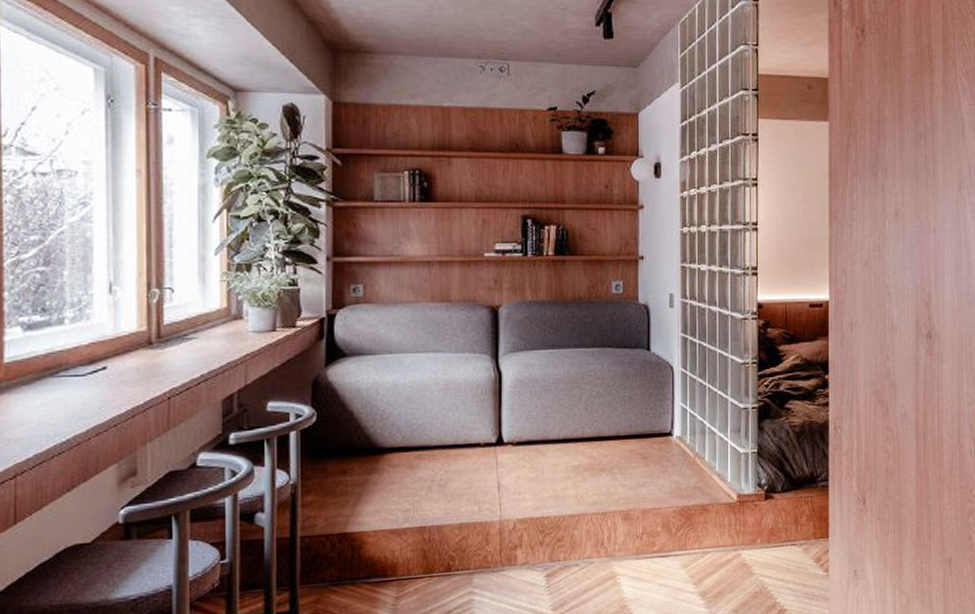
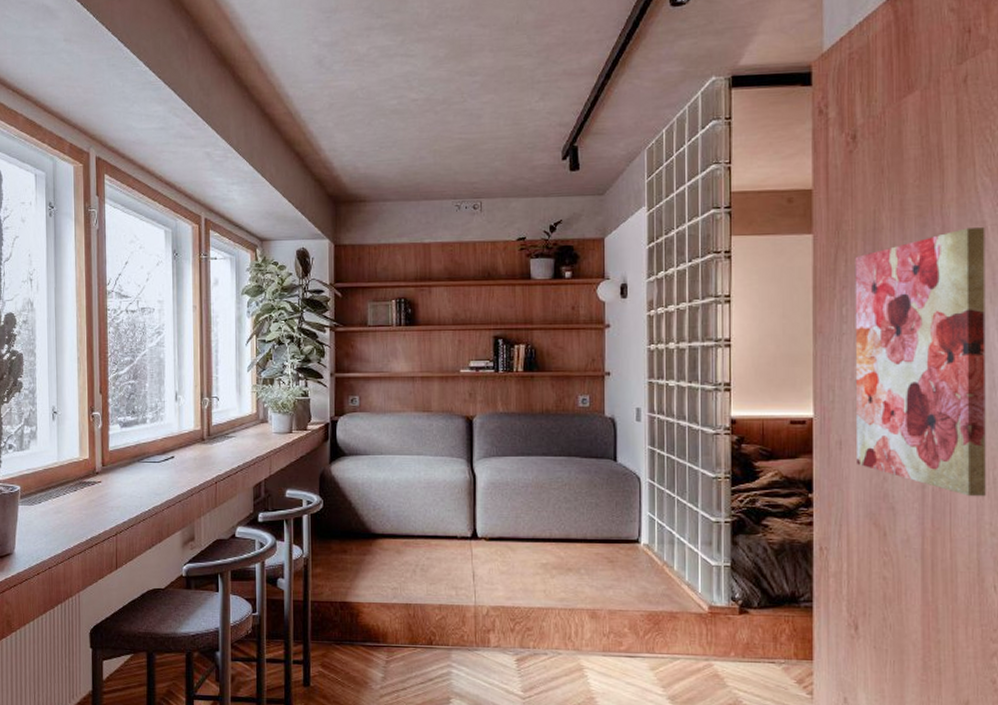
wall art: none [863,124,964,371] -> present [855,227,986,497]

